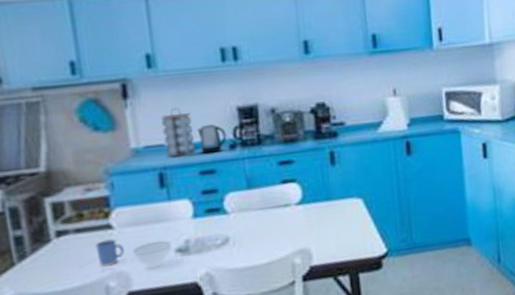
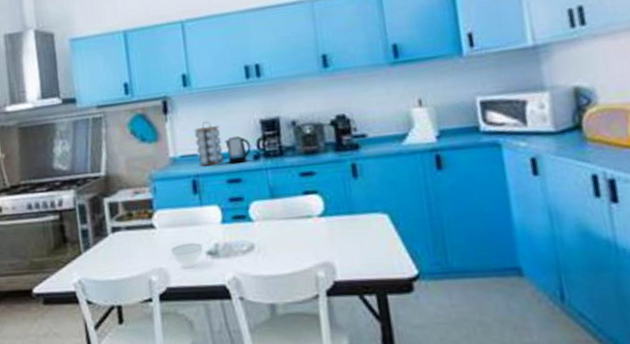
mug: present [95,239,124,267] -> none [141,237,164,262]

